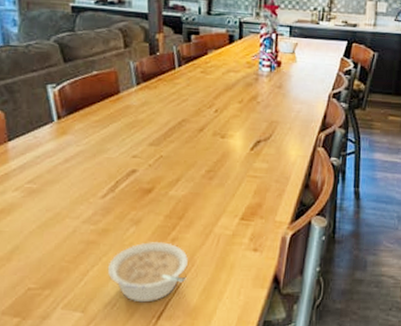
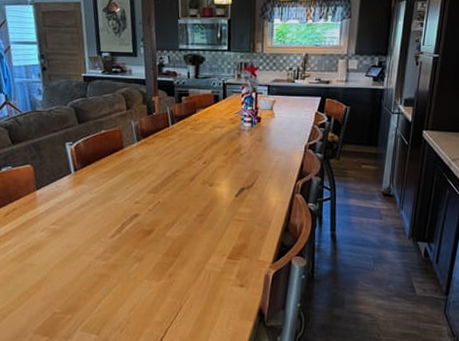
legume: present [107,242,188,303] -> none [116,276,183,329]

